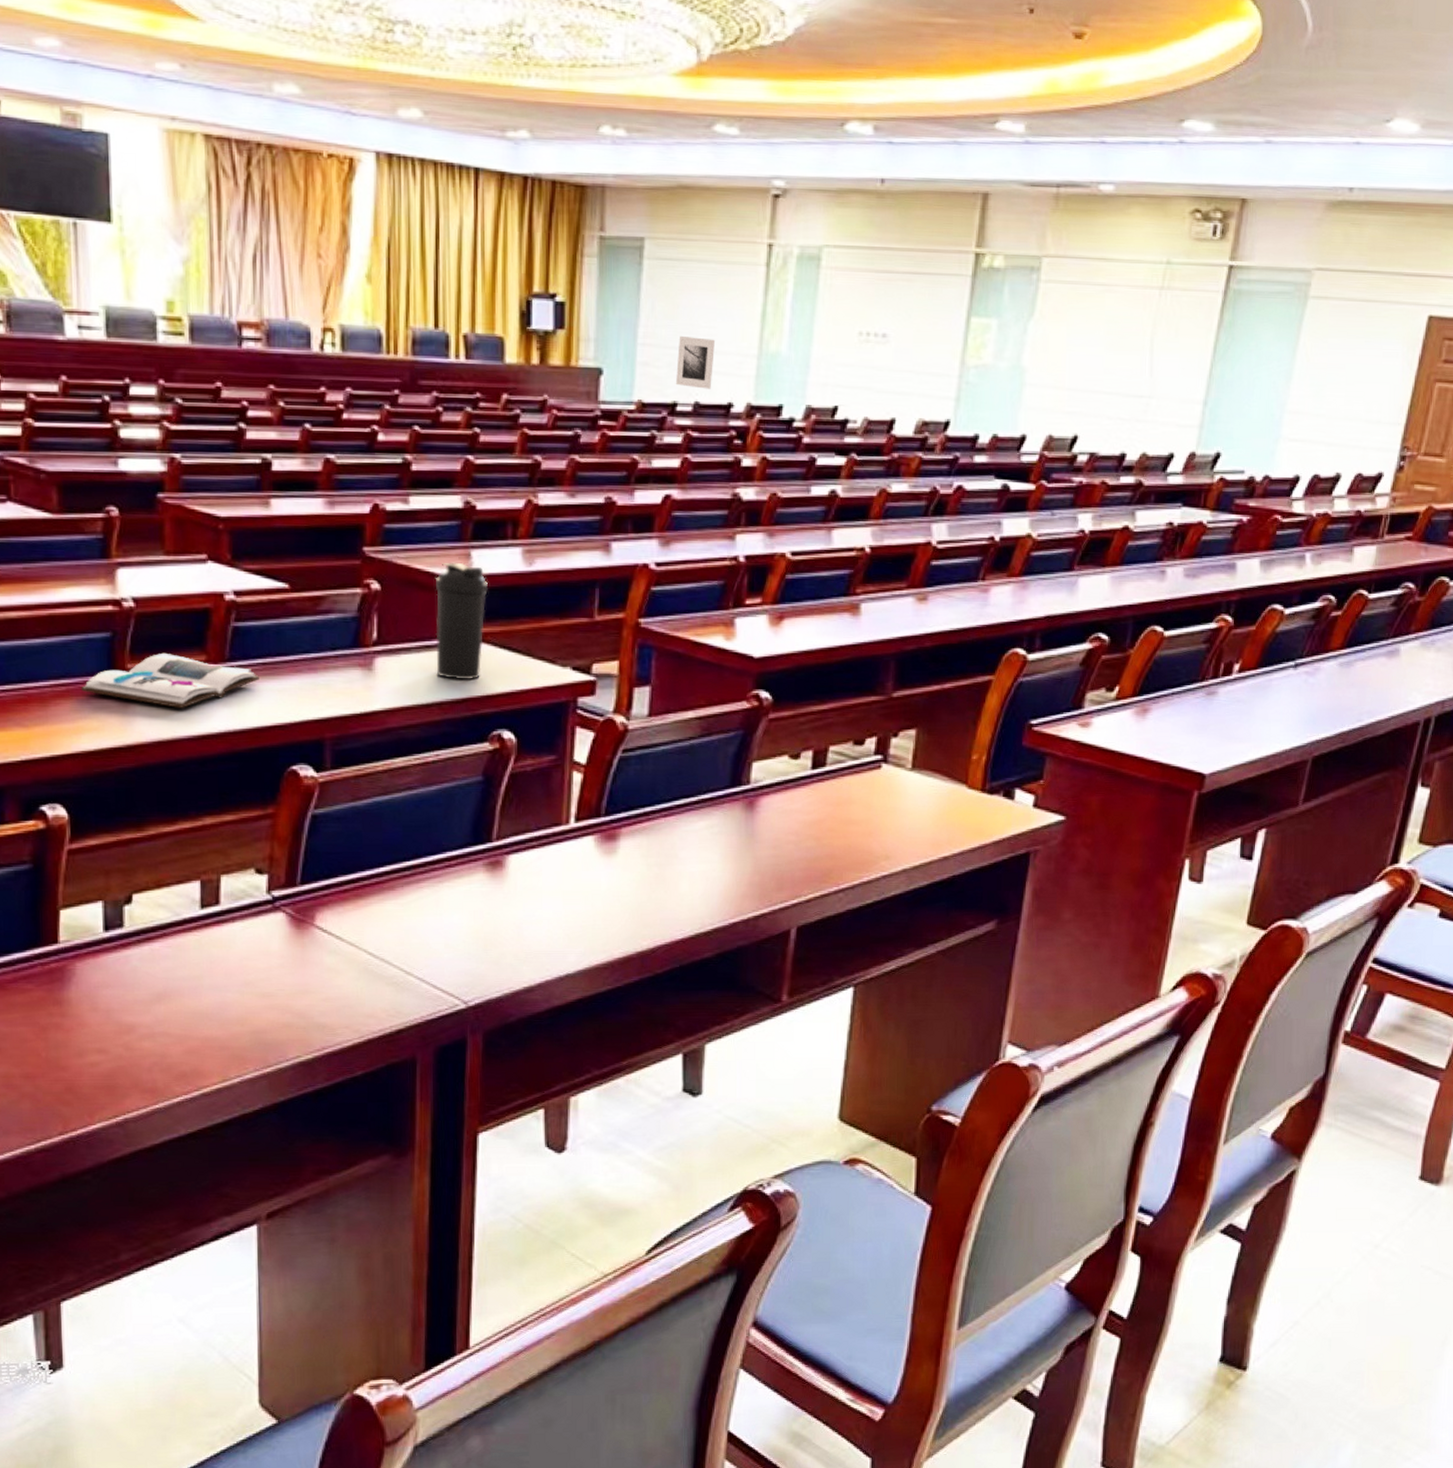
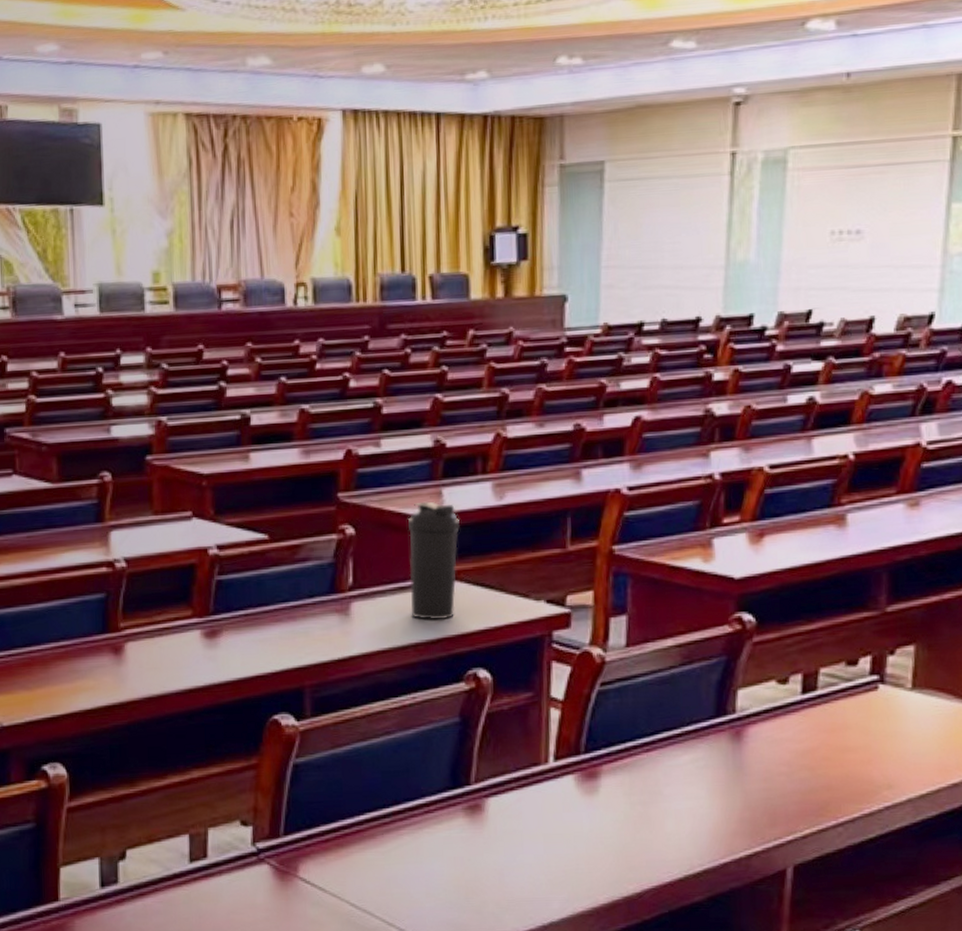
book: present [81,652,259,708] -> none [79,610,242,663]
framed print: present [675,335,716,389] -> none [641,254,681,306]

